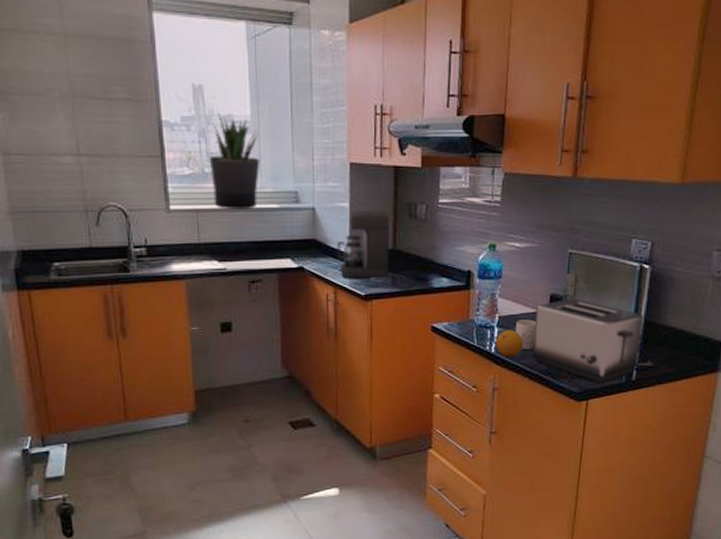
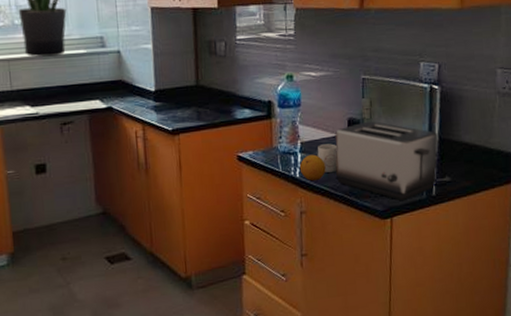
coffee maker: present [336,211,390,279] -> none [142,50,194,116]

